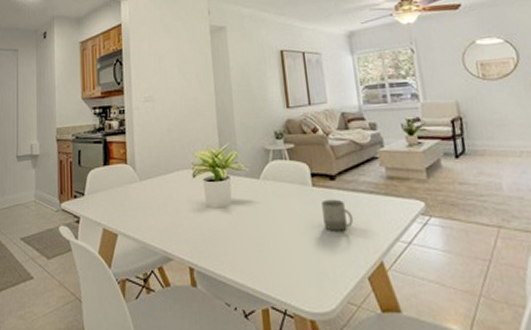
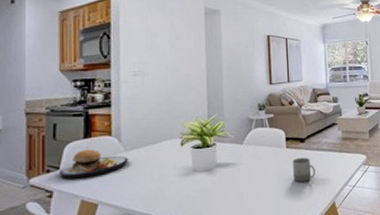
plate: none [84,174,143,206] -> present [59,146,128,179]

